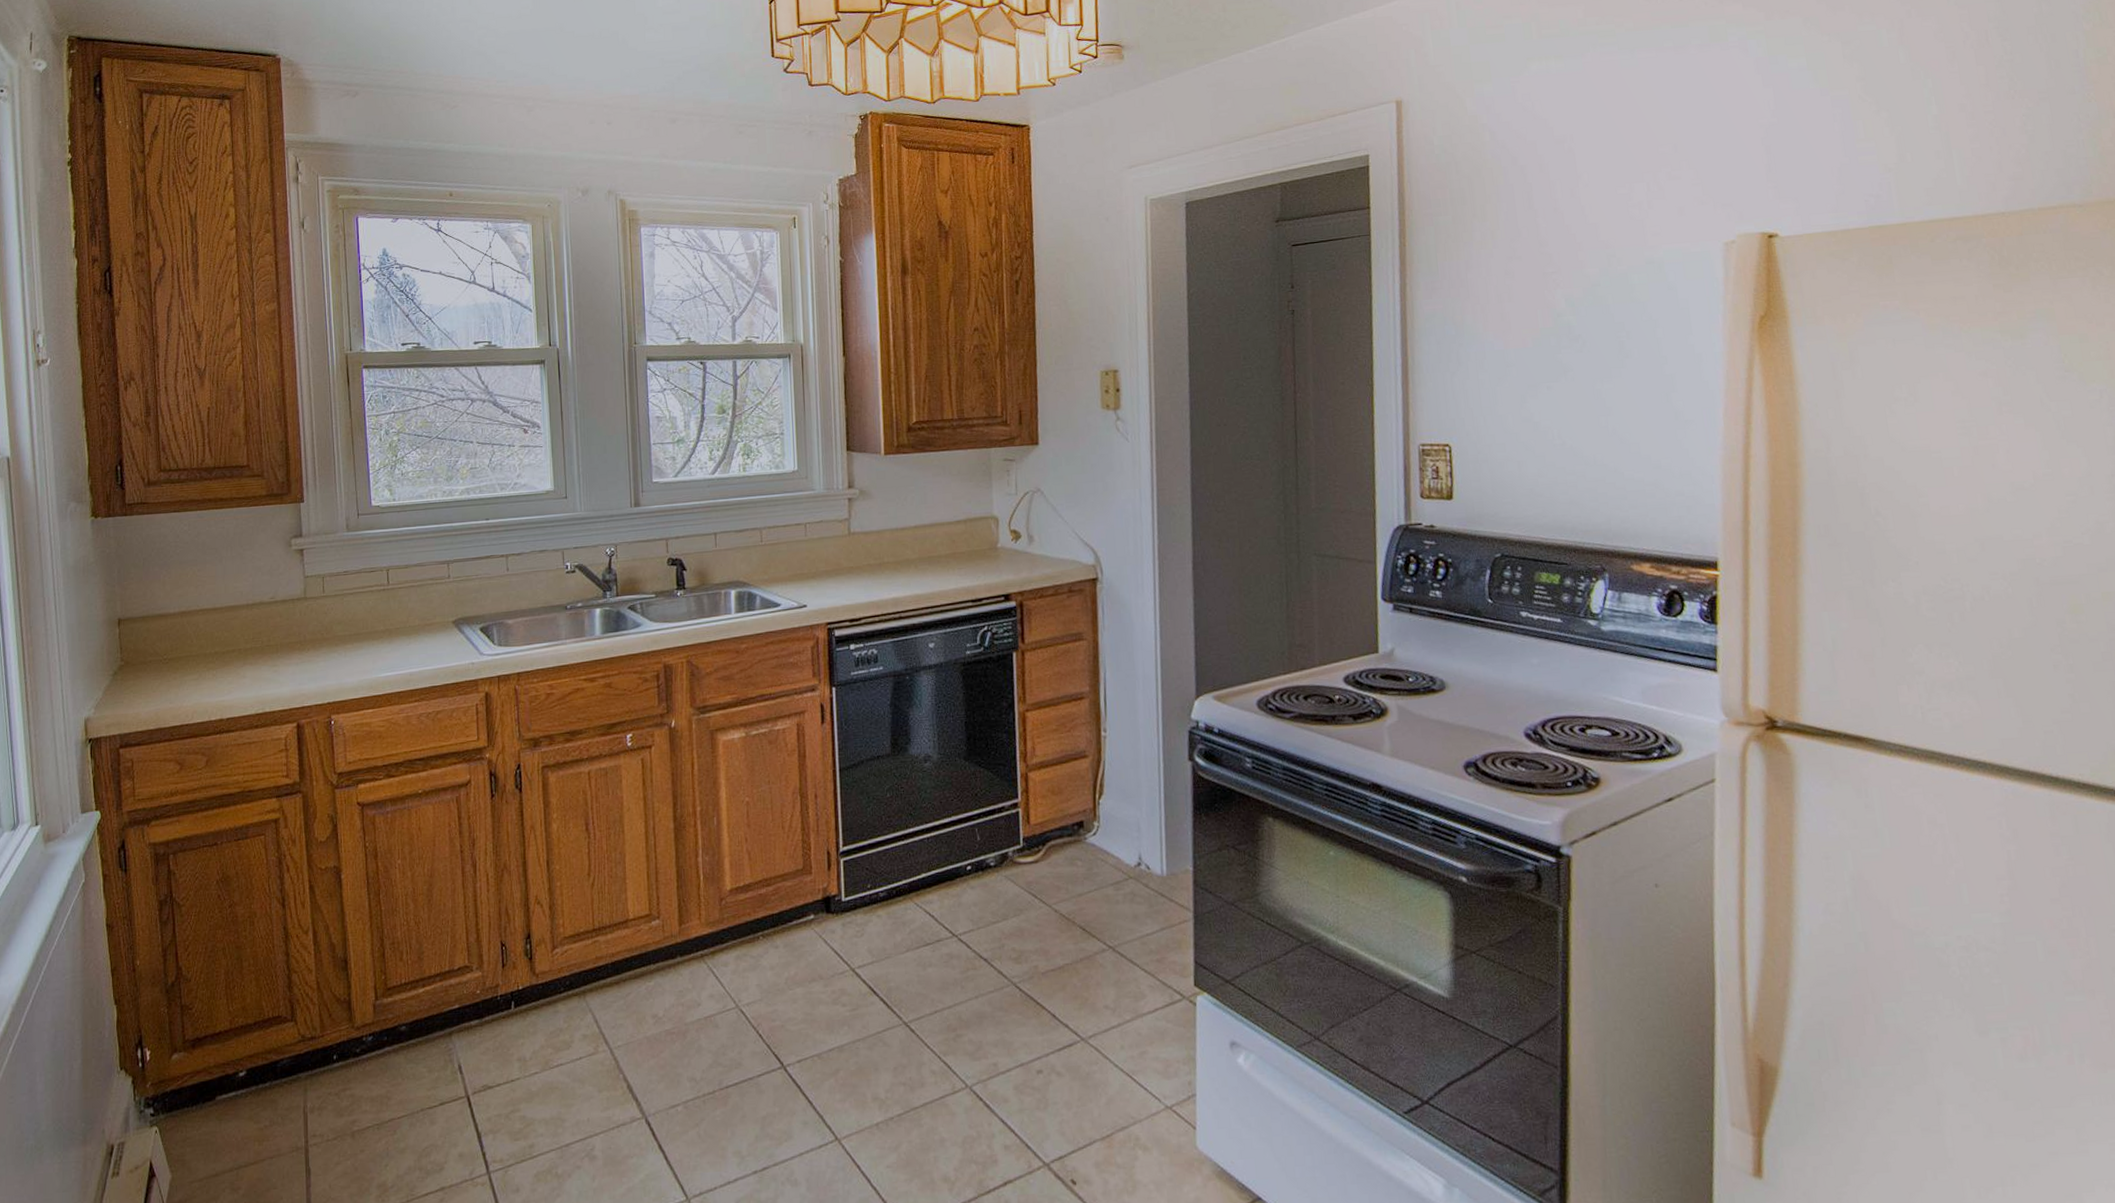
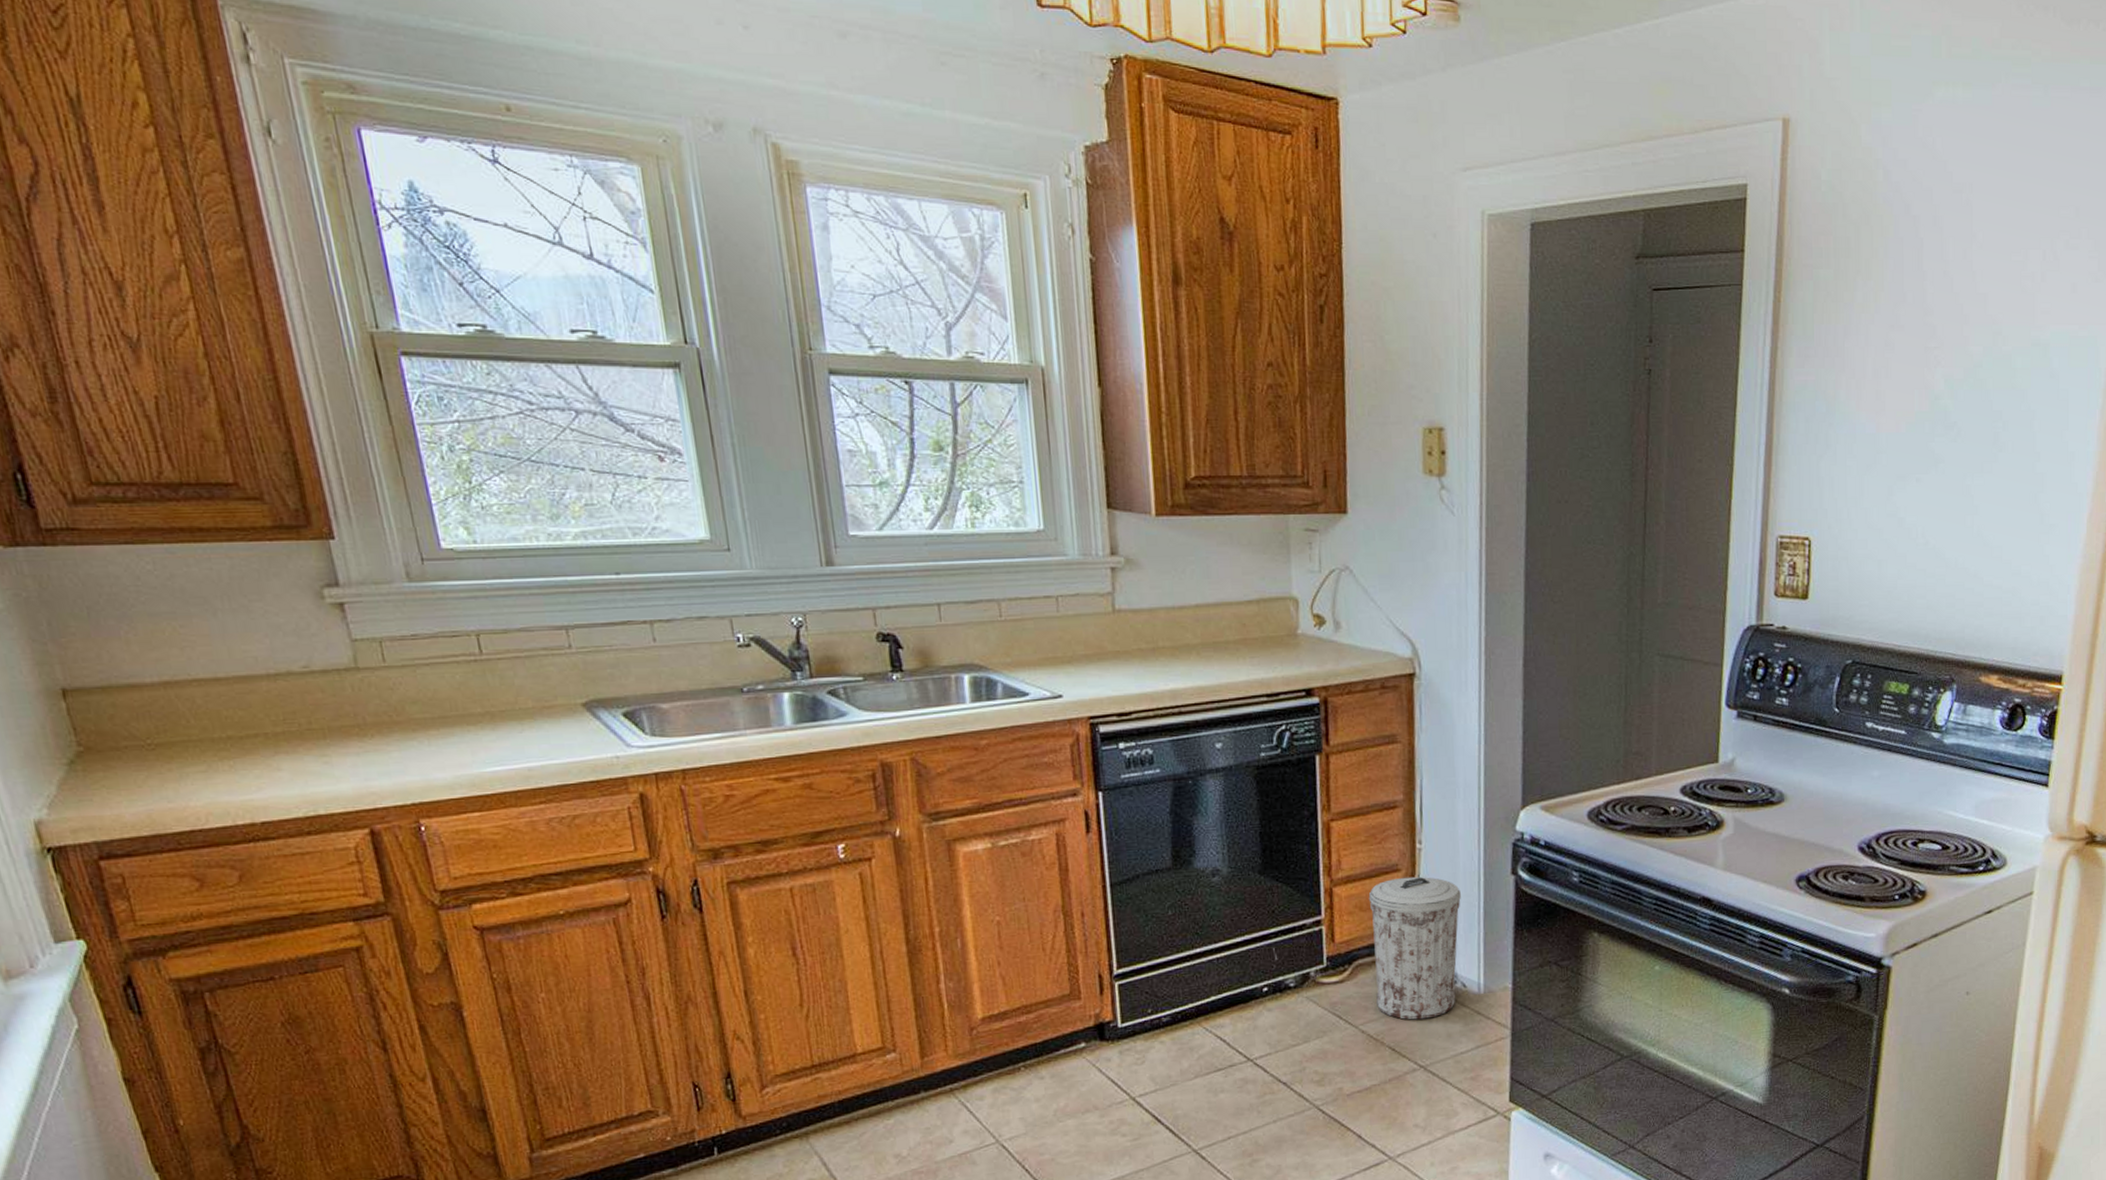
trash can: none [1059,762,1143,900] -> present [1368,876,1461,1020]

